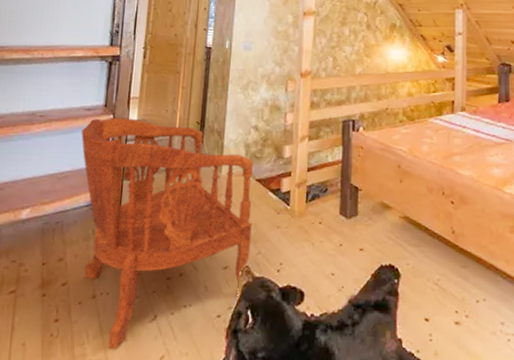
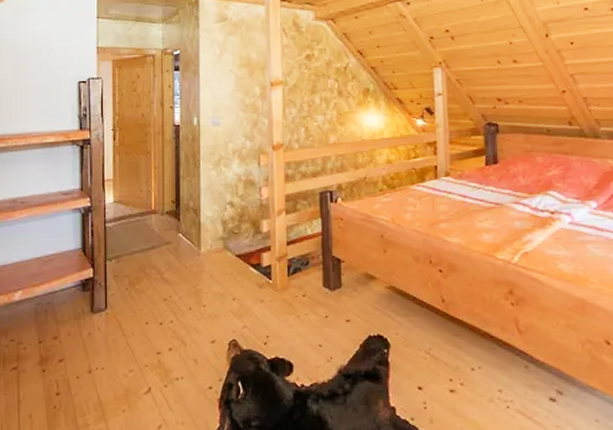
armchair: present [81,117,254,349] -> none [61,200,236,420]

